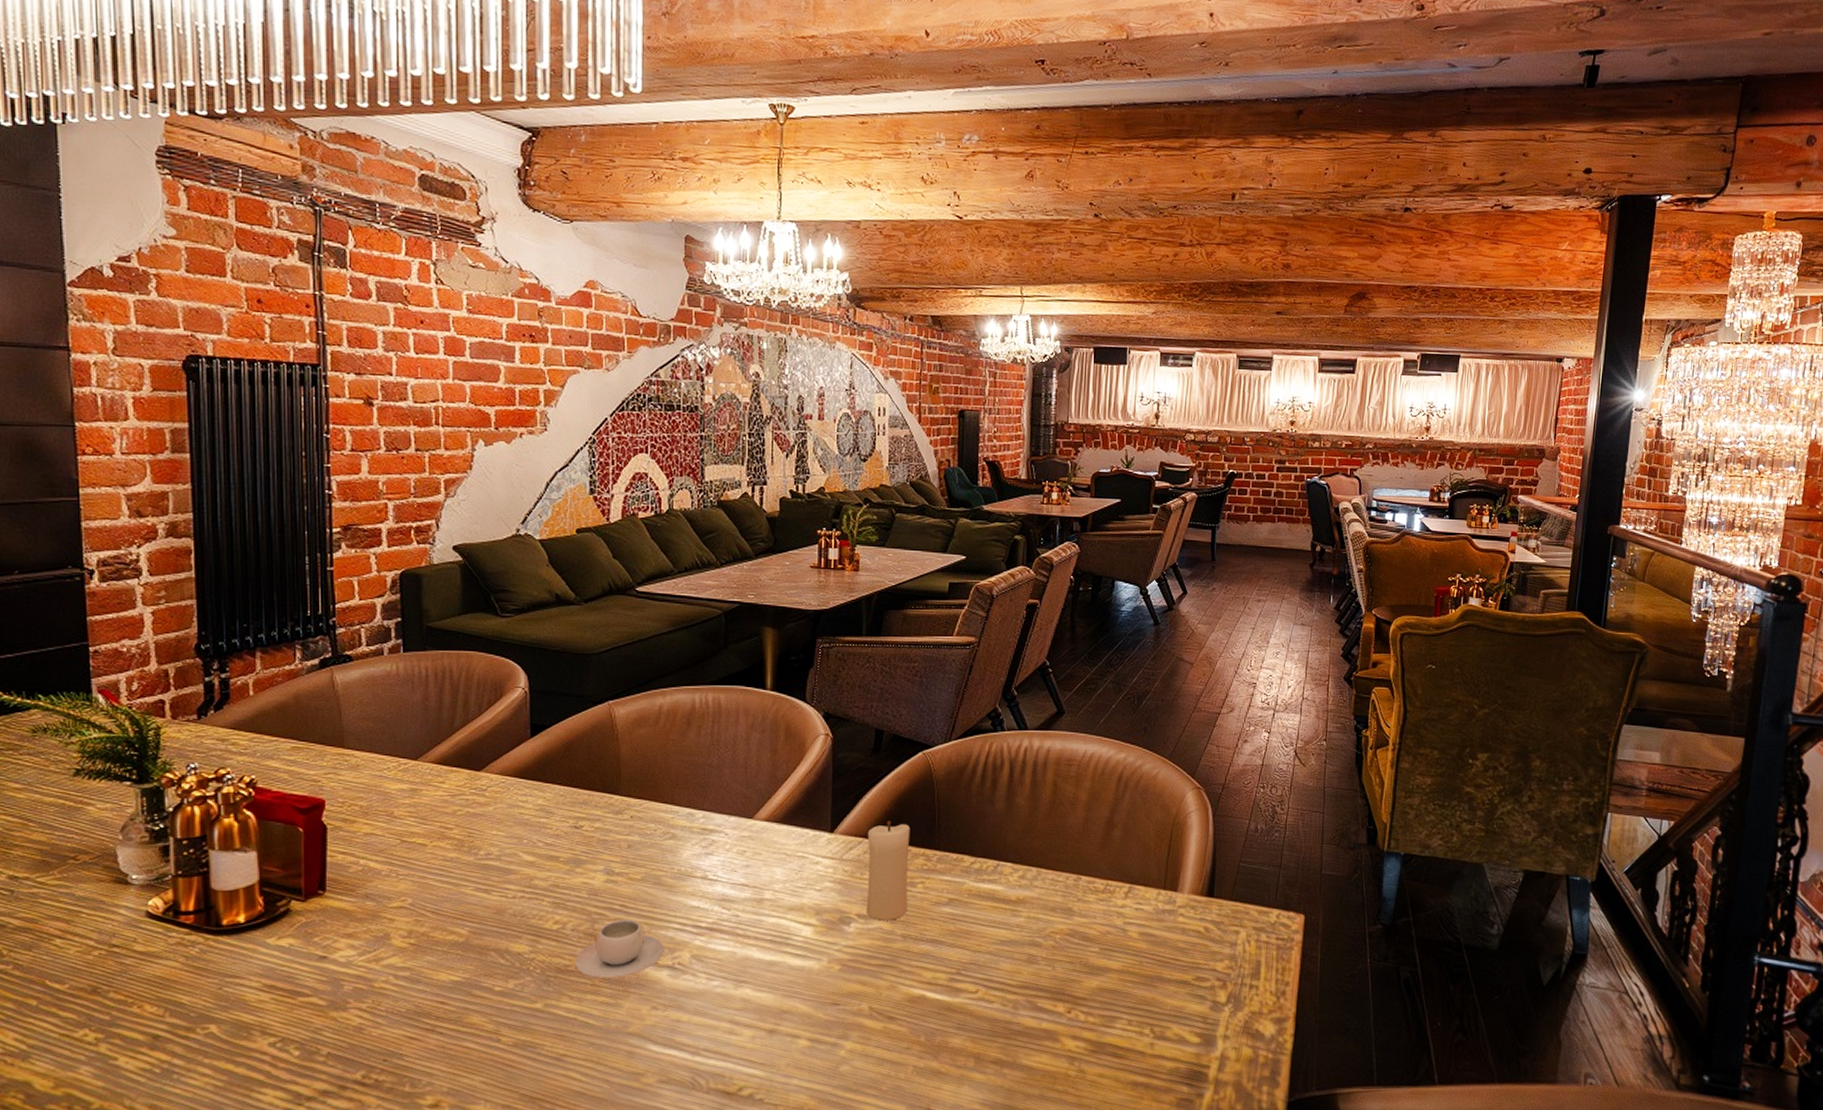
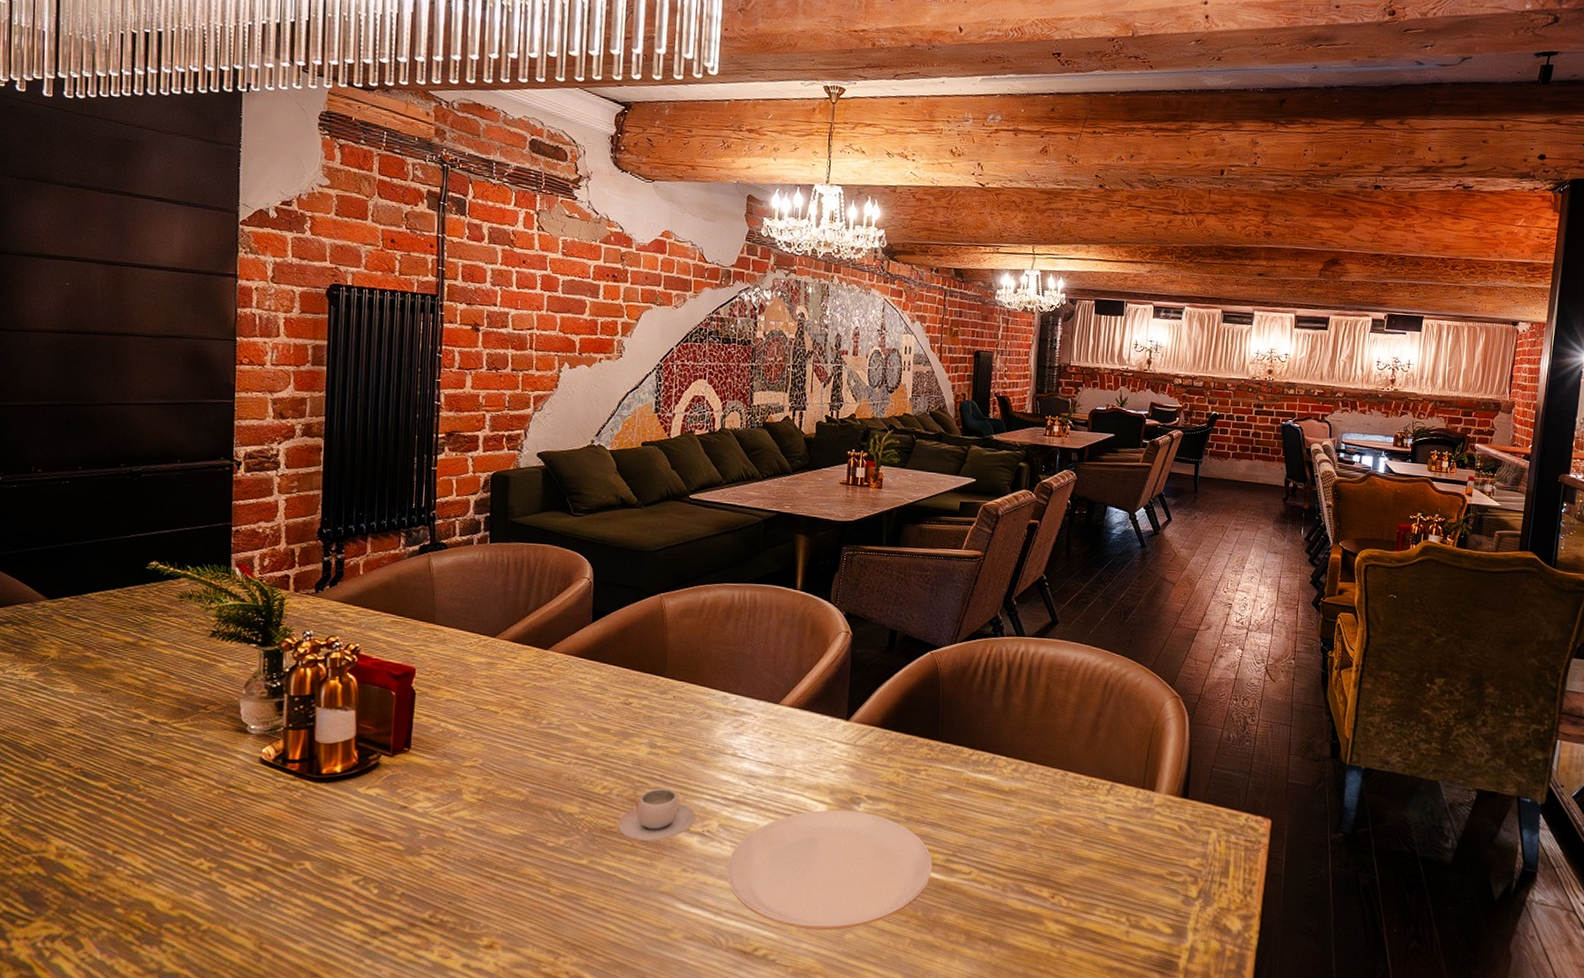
plate: none [702,932,934,1064] -> present [726,810,933,931]
candle: present [866,820,911,921] -> none [875,712,917,803]

